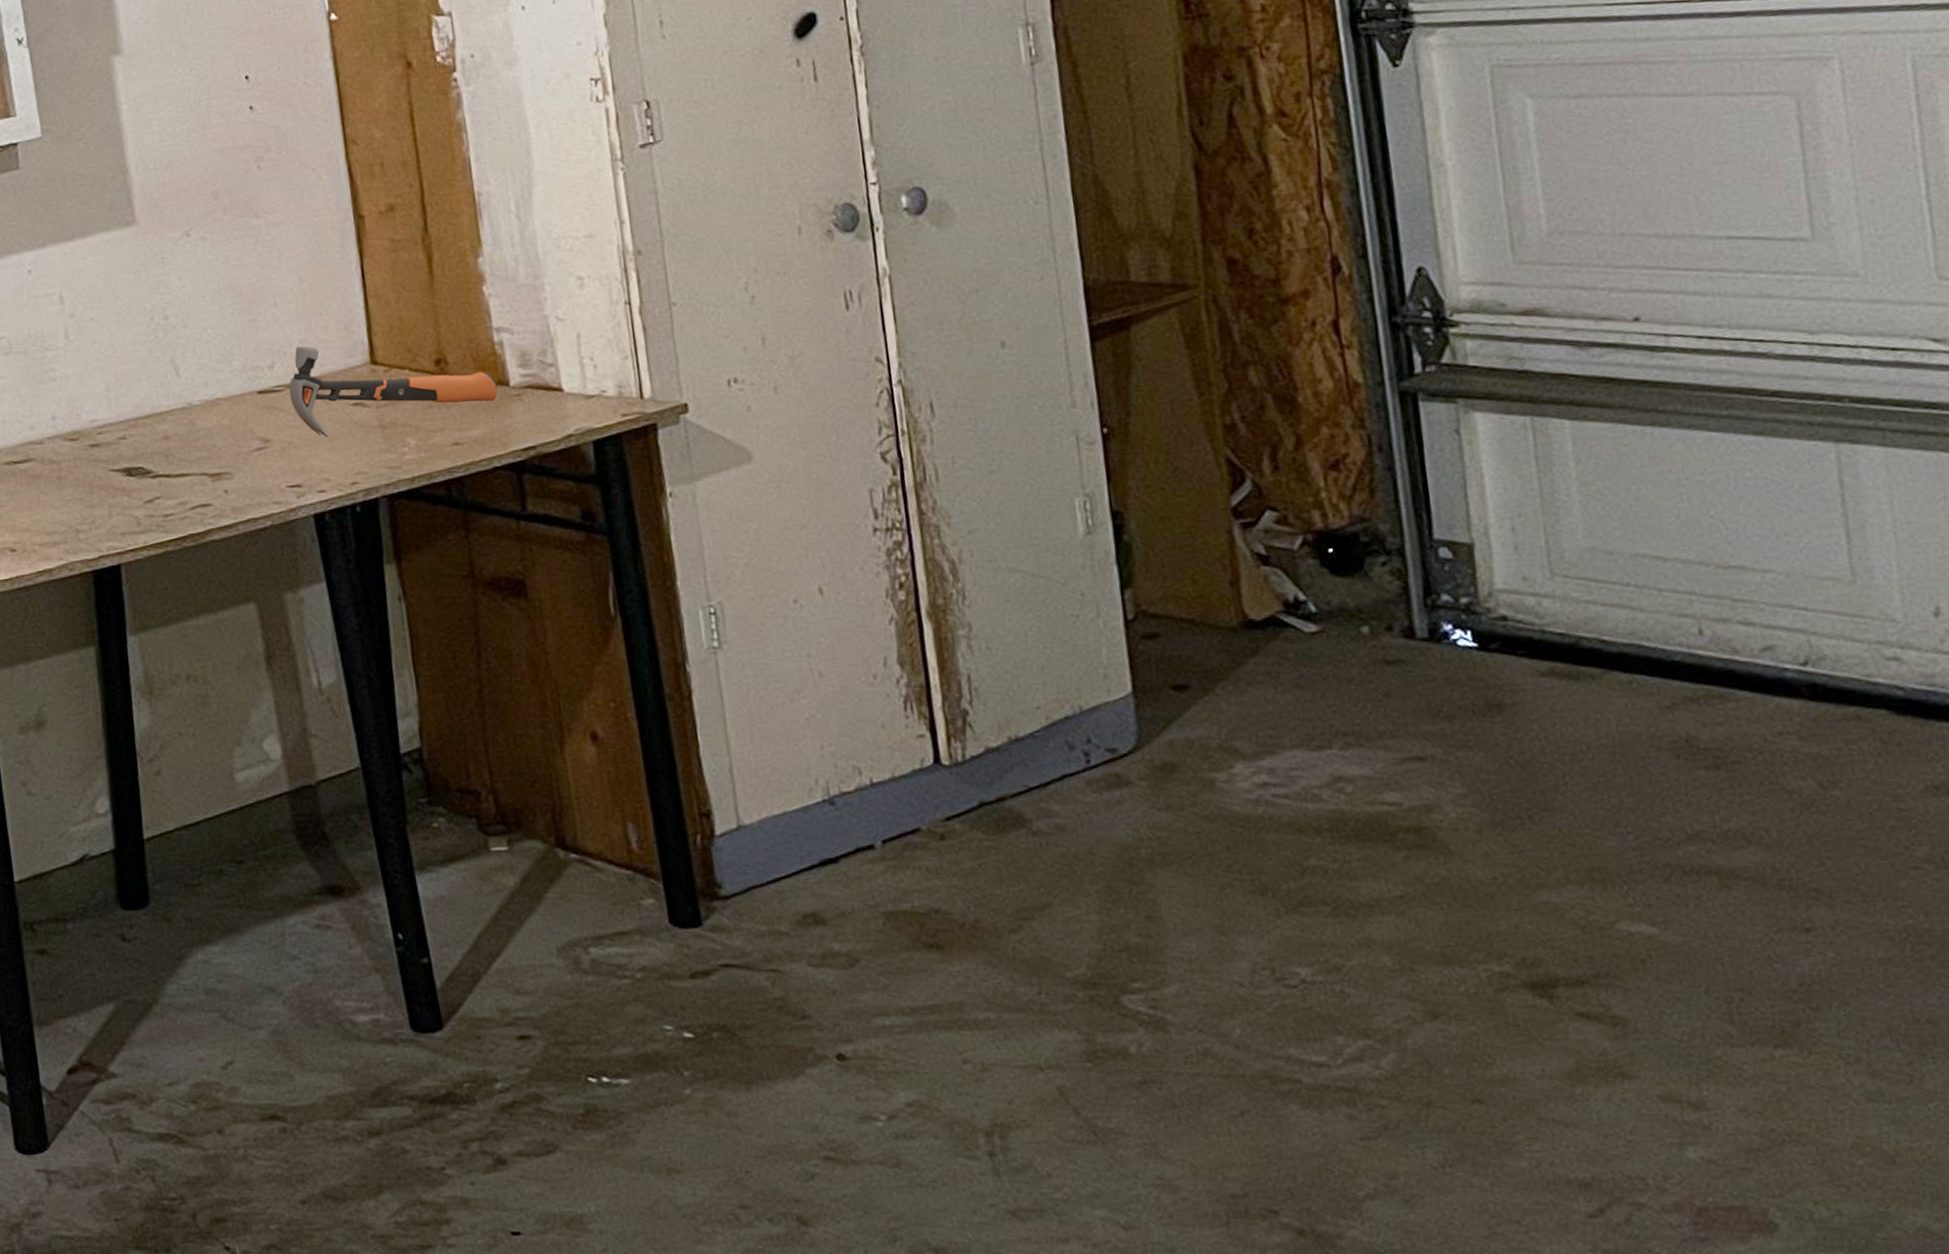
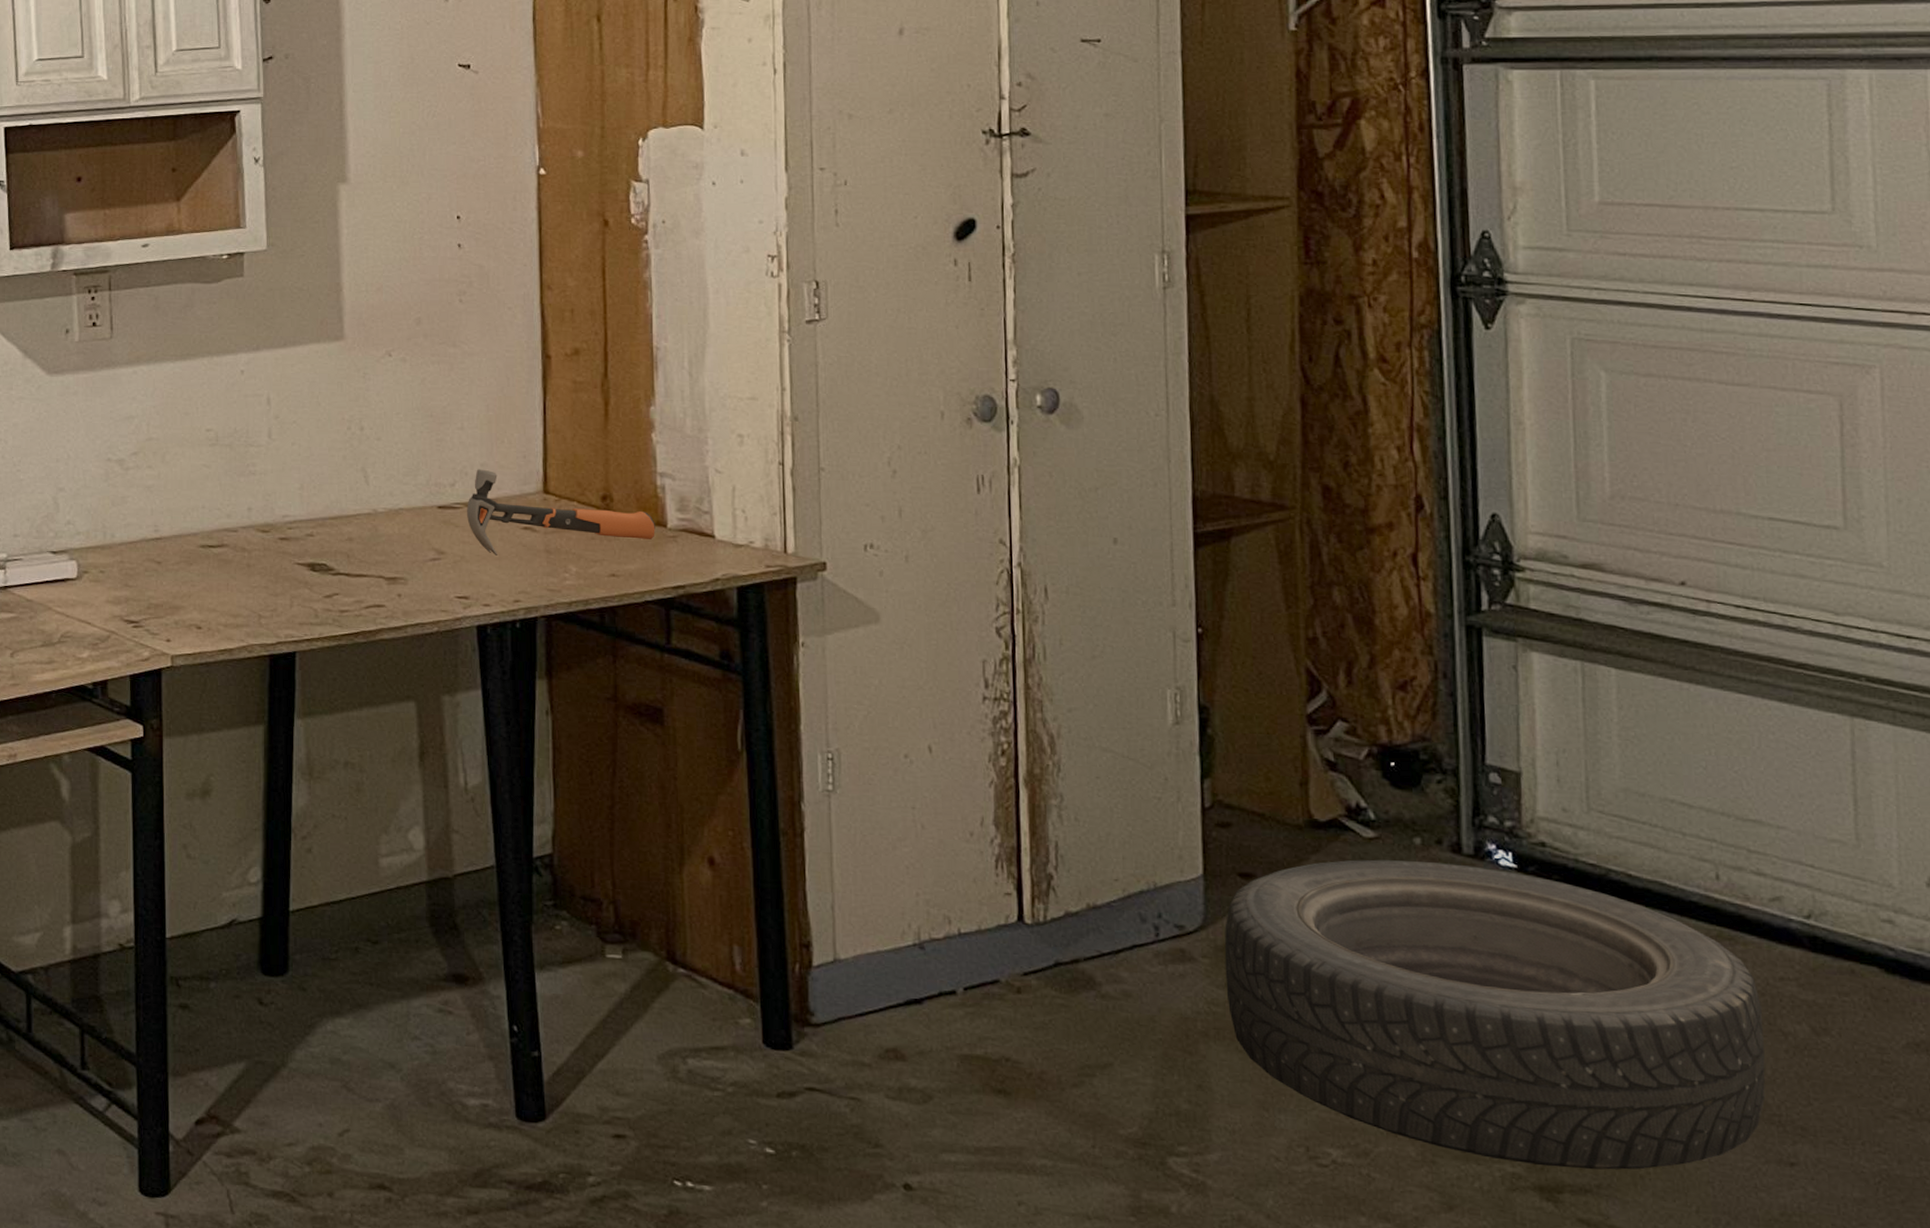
car tire: none [1161,650,1772,961] -> present [1224,859,1766,1170]

